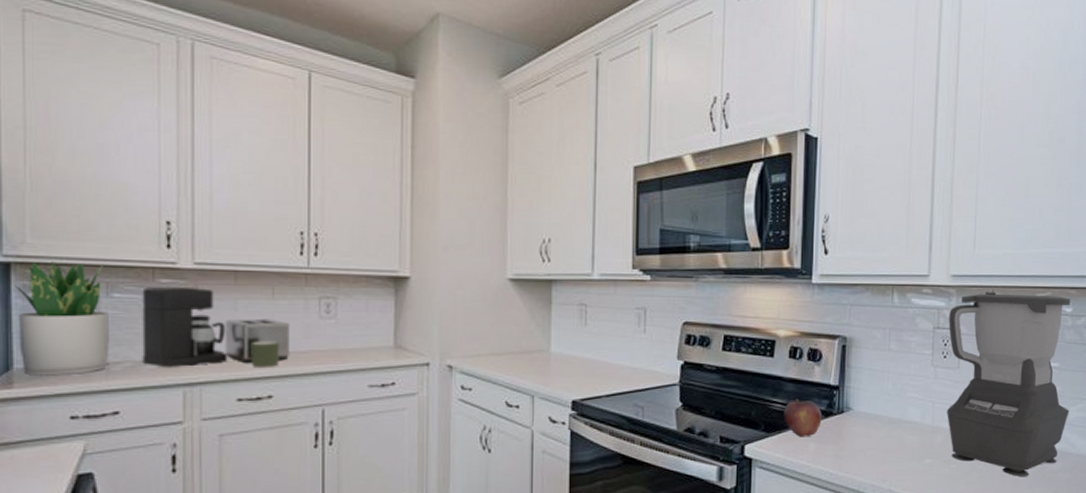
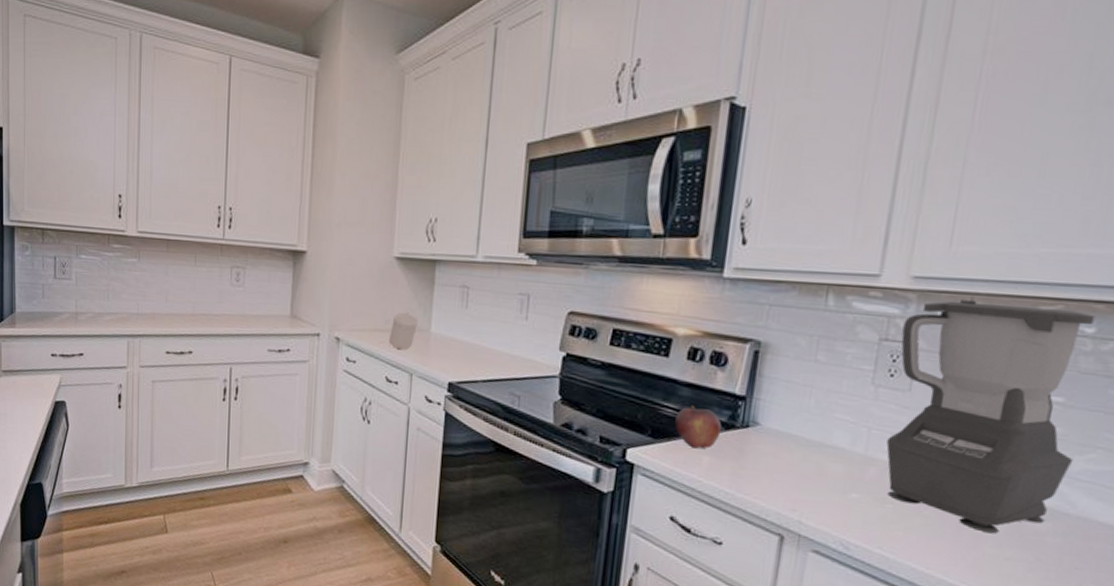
planter: present [15,261,109,376] -> none [17,226,78,321]
coffee maker: present [142,287,228,368] -> none [100,251,160,321]
toaster: present [224,318,289,364] -> none [158,282,207,322]
mug: present [251,341,279,369] -> none [177,302,199,328]
canister: none [497,334,538,373] -> present [380,312,419,351]

